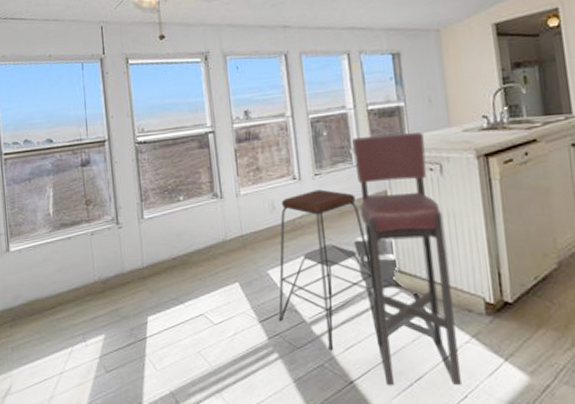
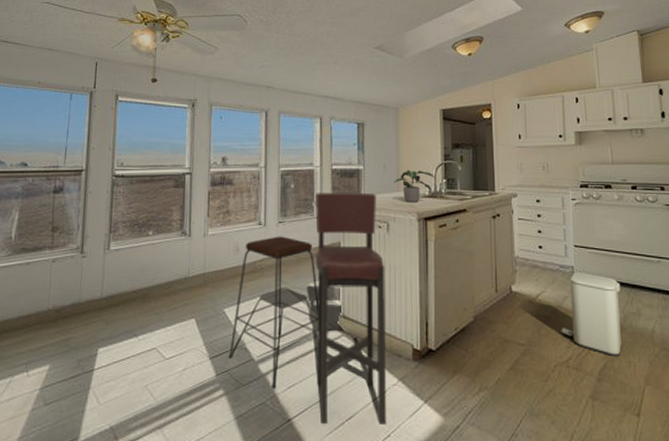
potted plant: none [442,99,493,139] -> present [394,169,435,204]

